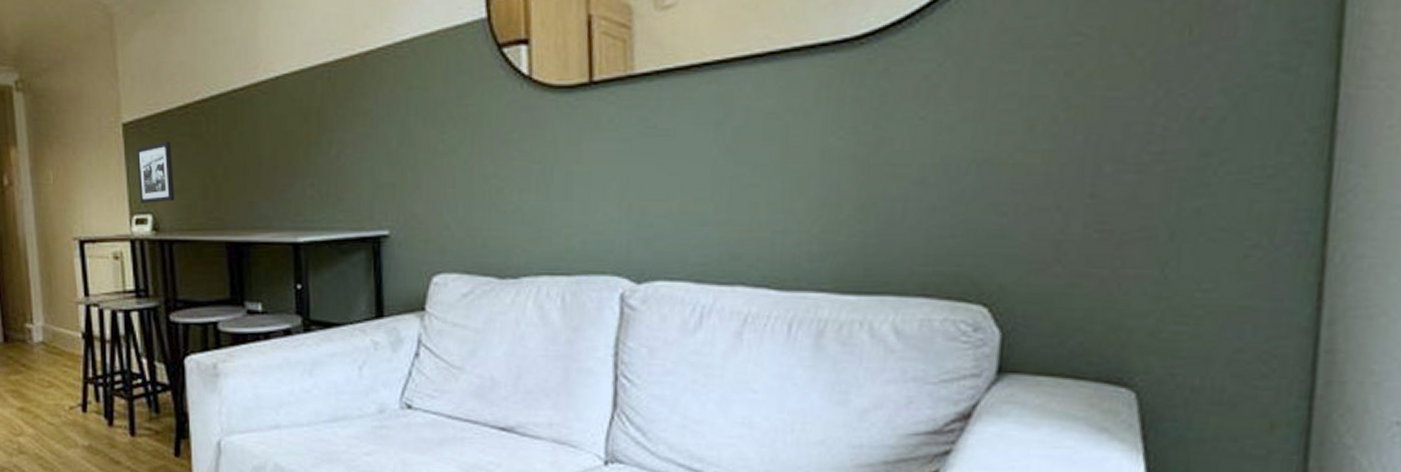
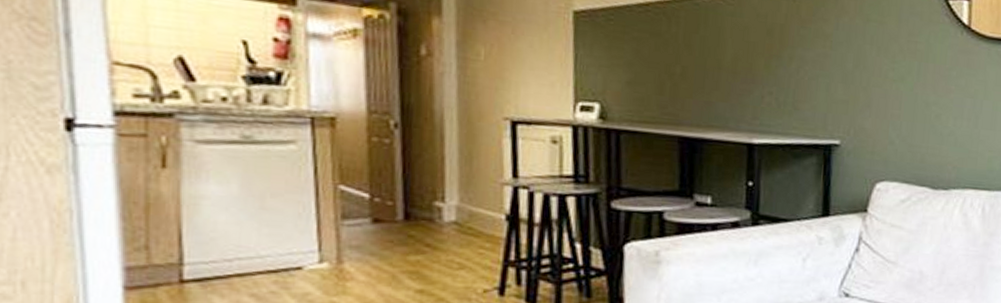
picture frame: present [136,141,175,203] -> none [587,34,628,93]

